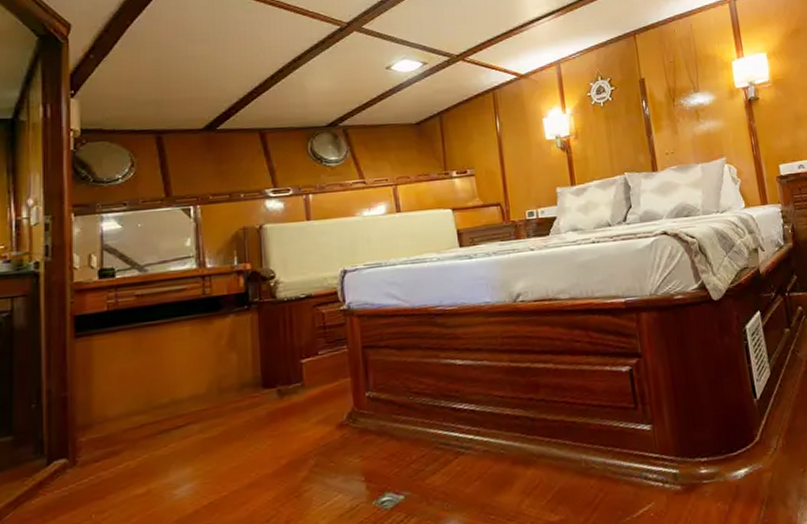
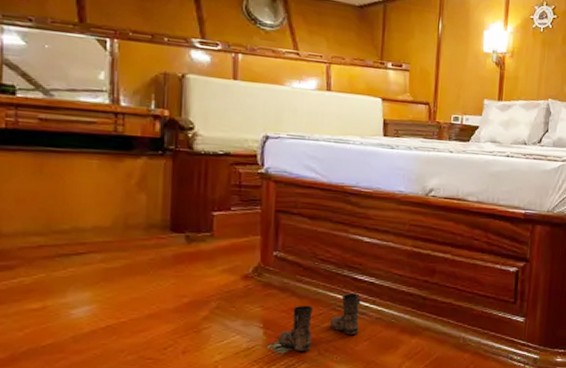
boots: none [381,425,467,504] -> present [277,293,361,351]

